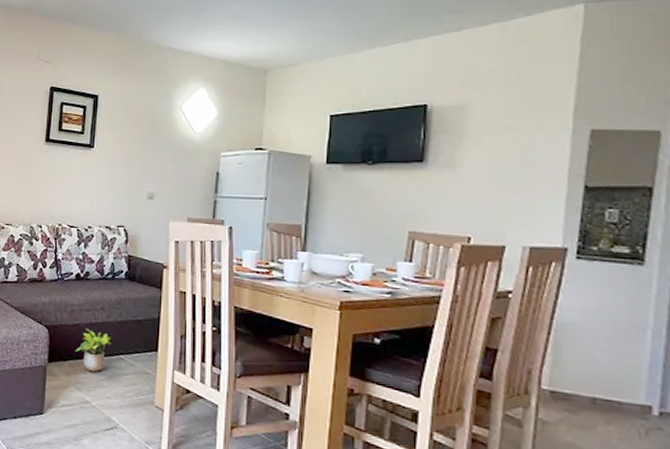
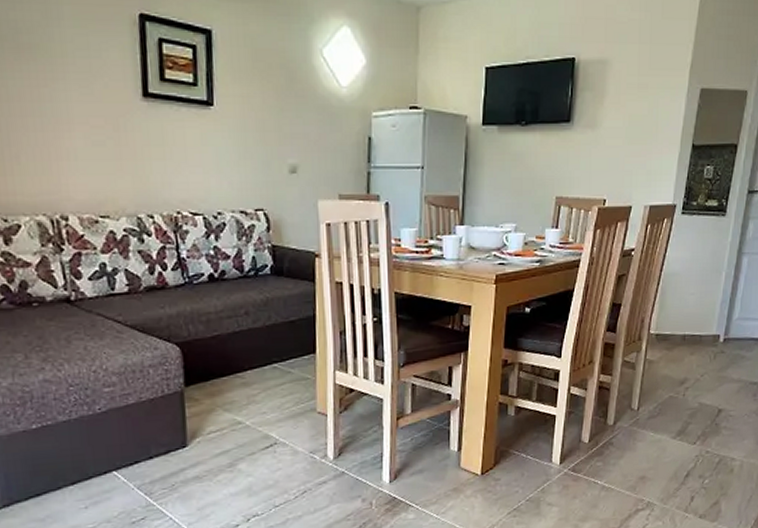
potted plant: present [75,328,112,372] -> none [218,338,262,388]

